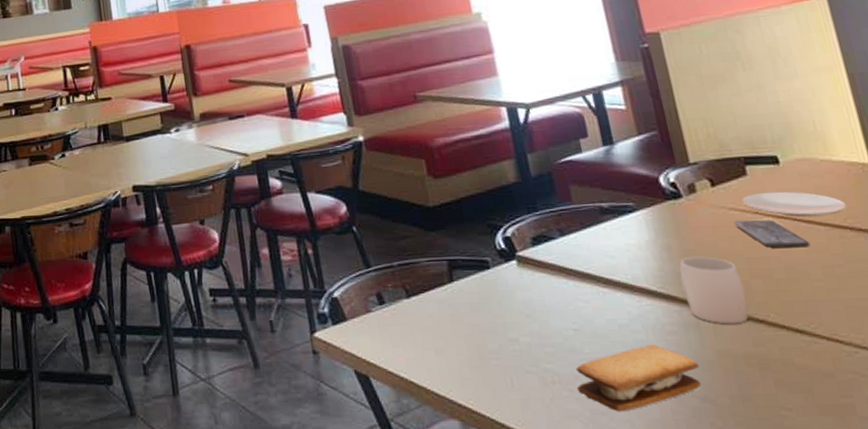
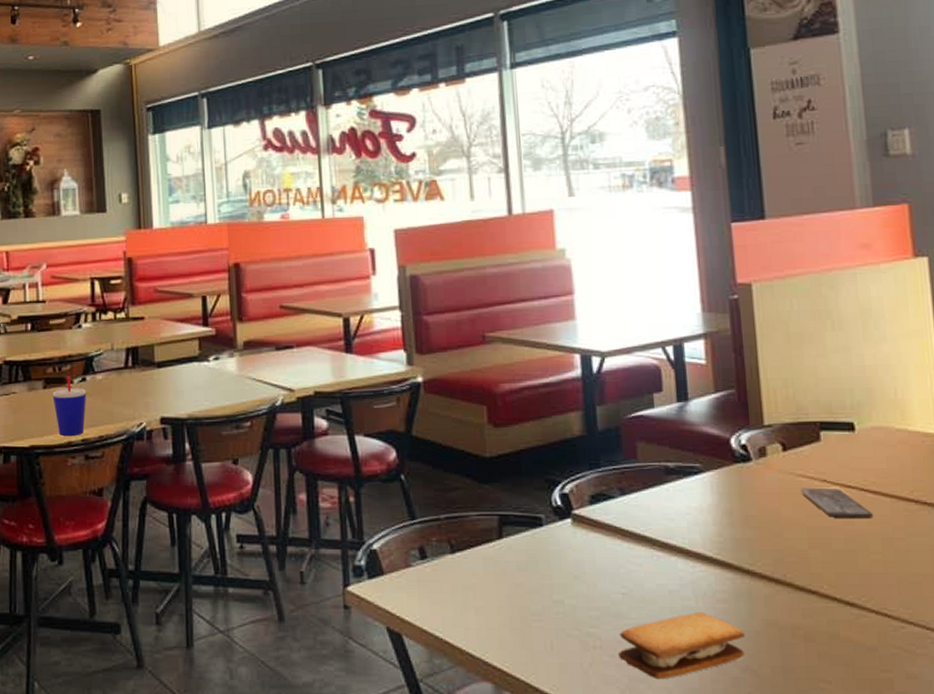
beverage cup: none [37,153,67,207] -> present [52,376,87,437]
mug: present [679,255,749,324] -> none [738,522,802,594]
plate: present [742,191,847,217] -> none [812,460,916,487]

